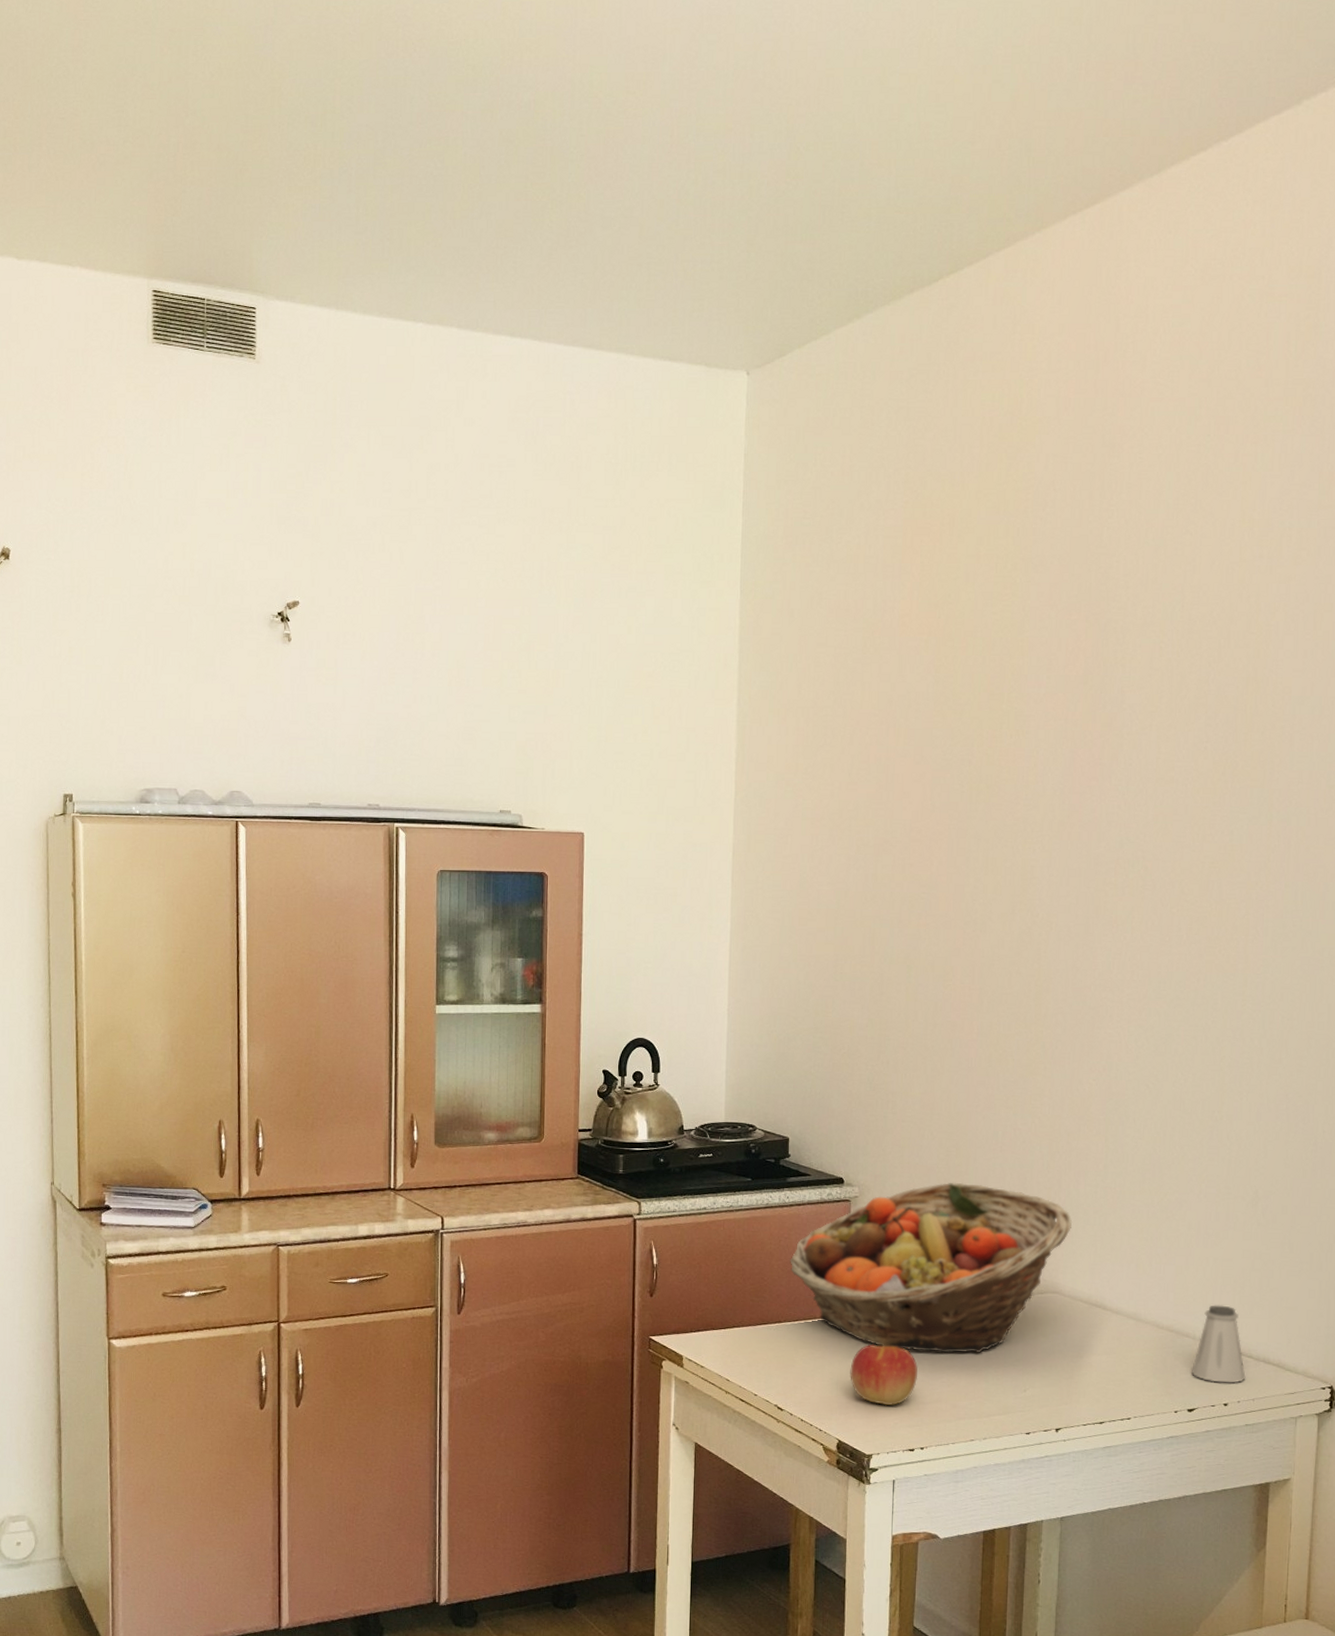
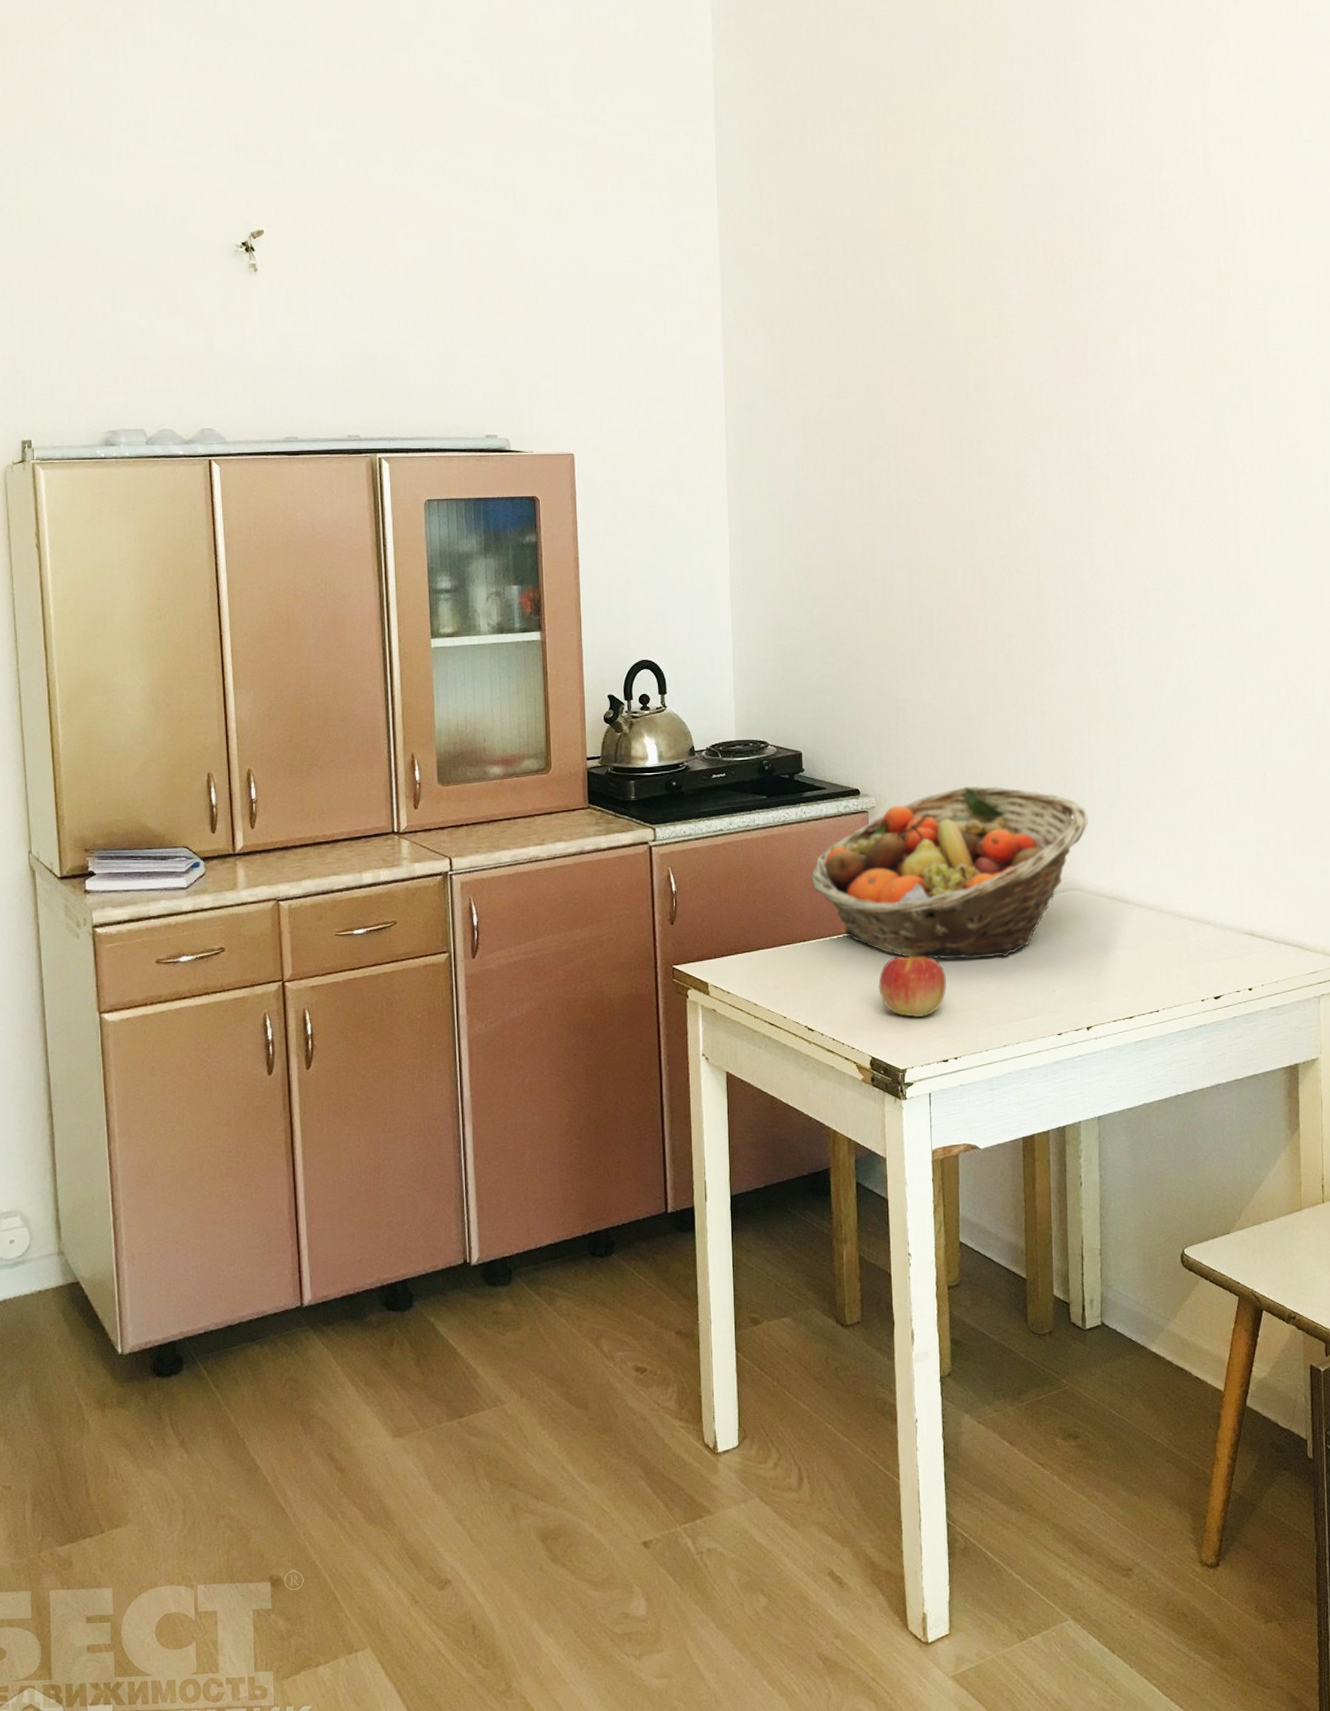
saltshaker: present [1192,1305,1246,1384] -> none [1215,890,1268,968]

